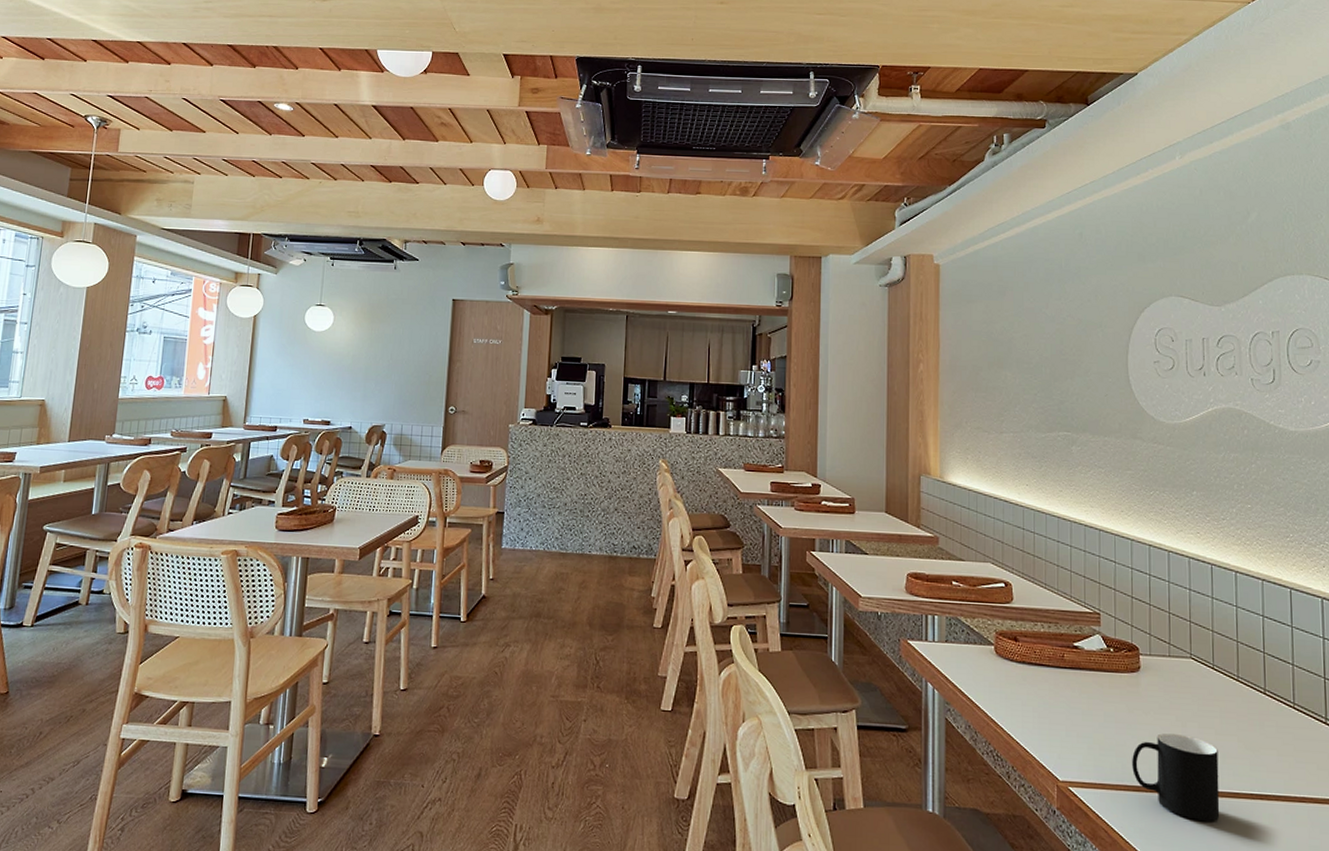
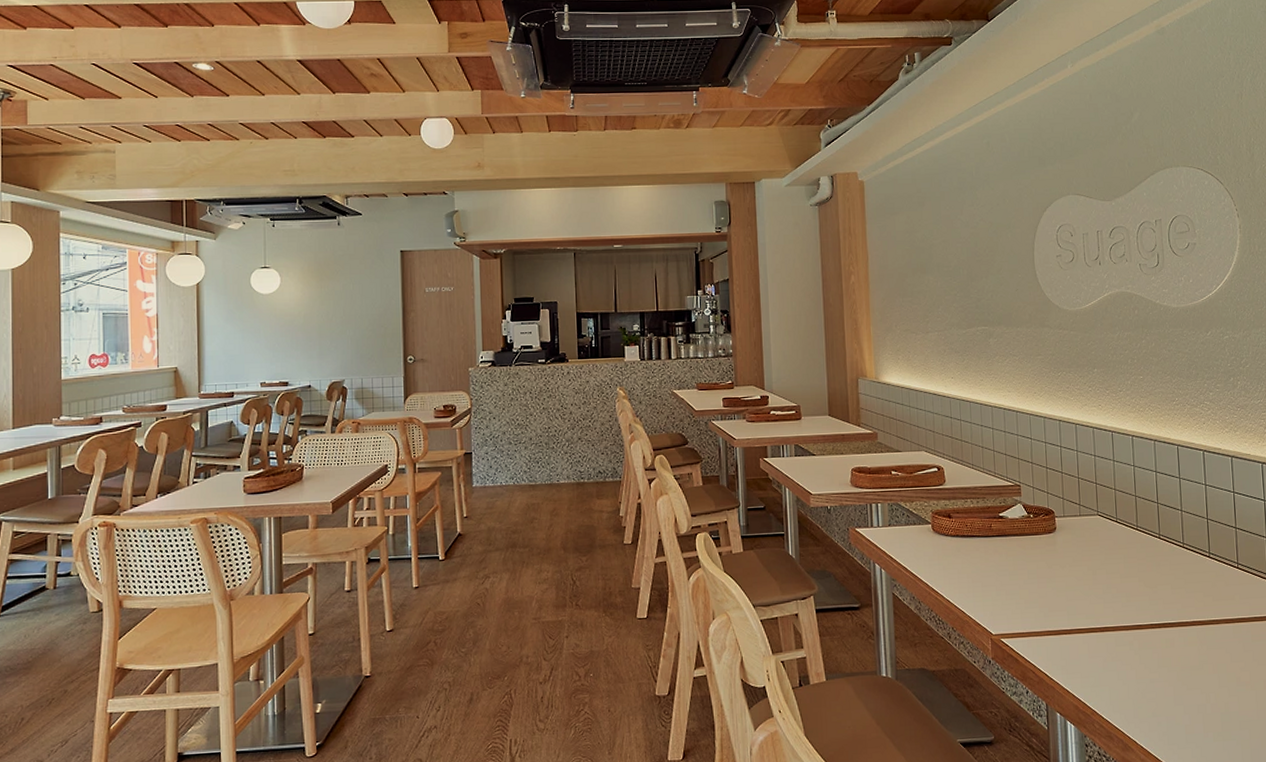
cup: present [1132,733,1220,821] -> none [1052,581,1127,653]

